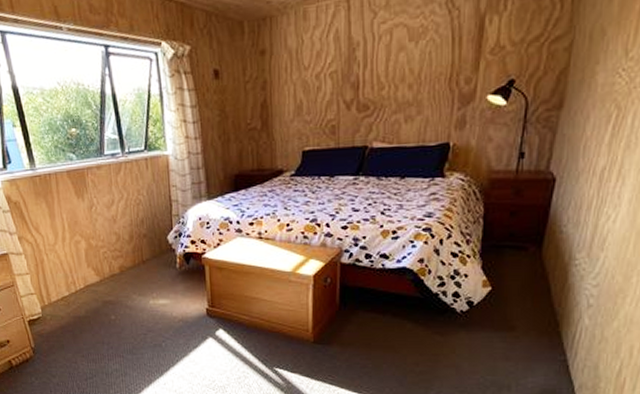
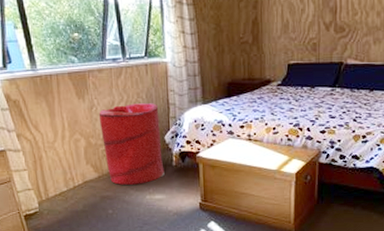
laundry hamper: none [98,200,168,289] -> present [99,102,165,185]

